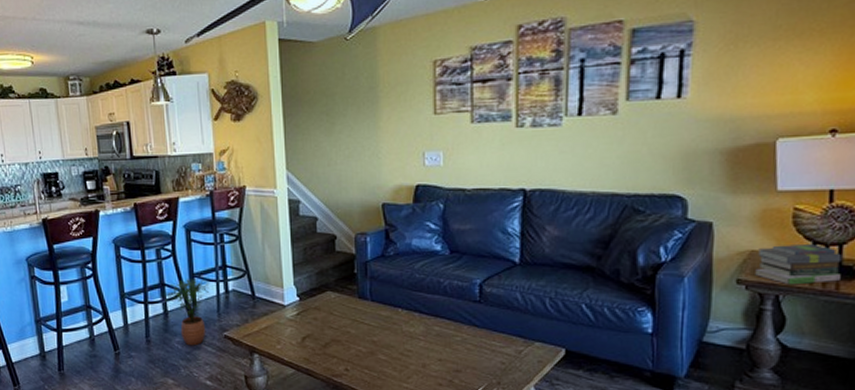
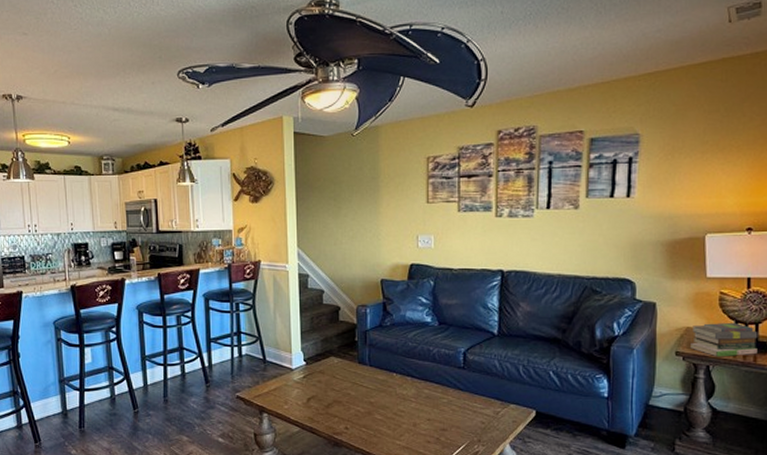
potted plant: present [165,278,210,346] -> none [183,342,225,406]

